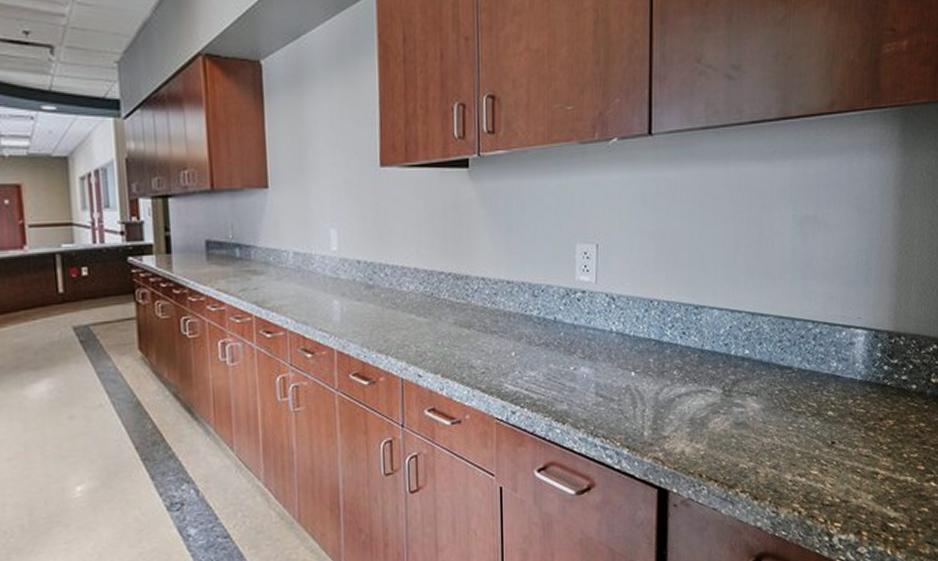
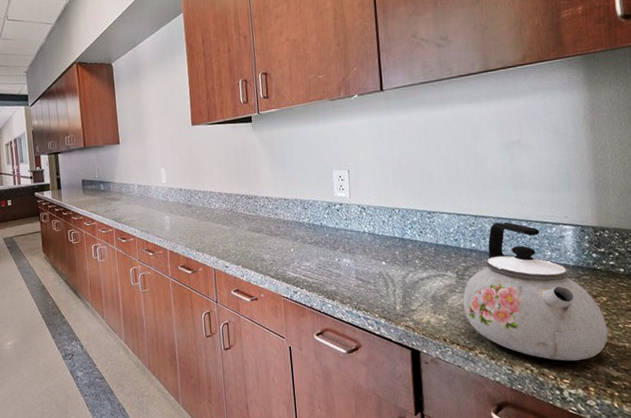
kettle: none [727,322,891,500] -> present [463,222,608,361]

